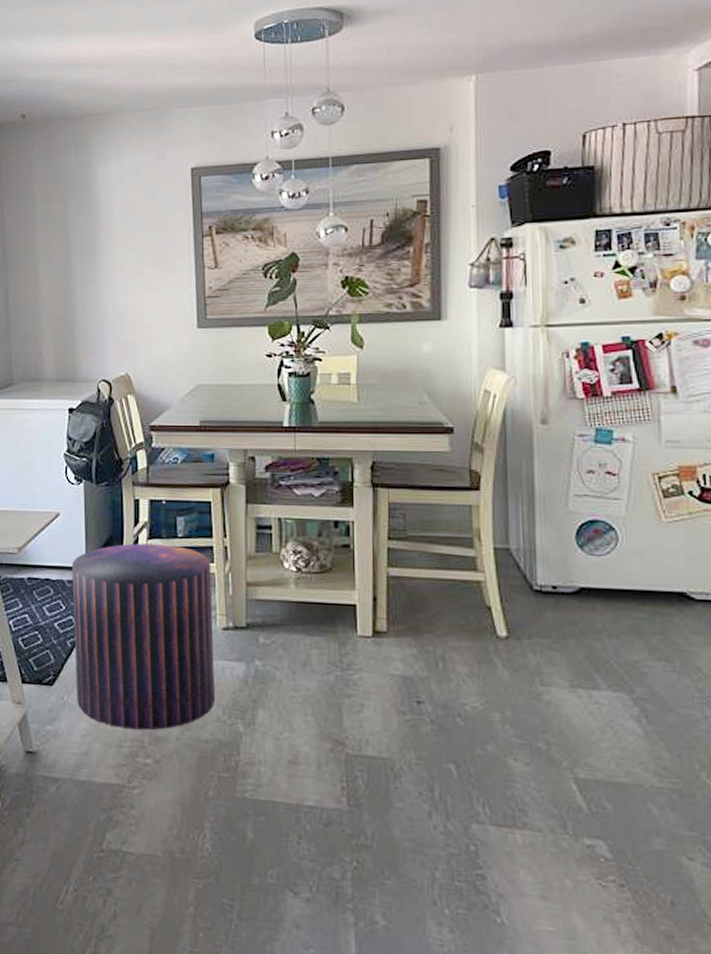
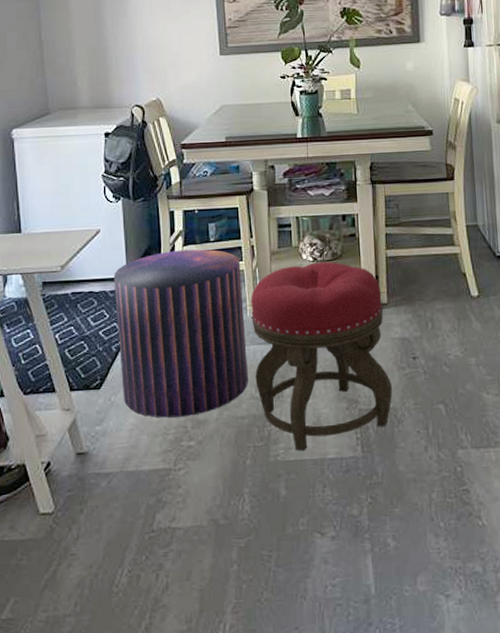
stool: none [221,573,390,792] -> present [251,261,393,452]

